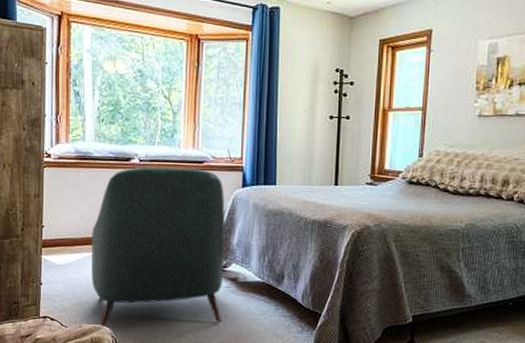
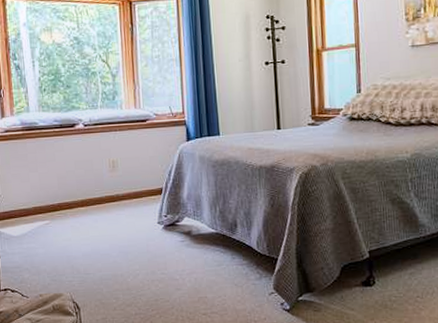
armchair: present [92,167,225,328] -> none [44,127,179,294]

